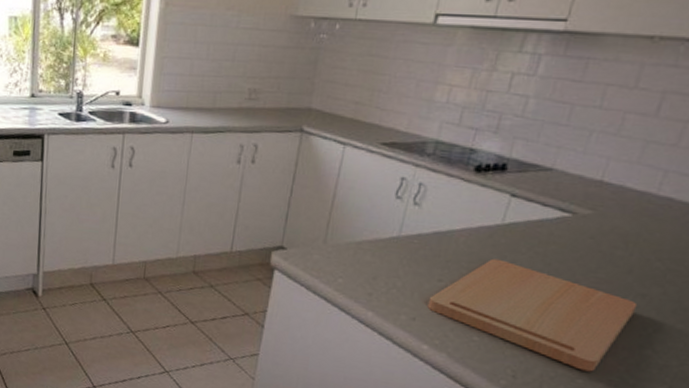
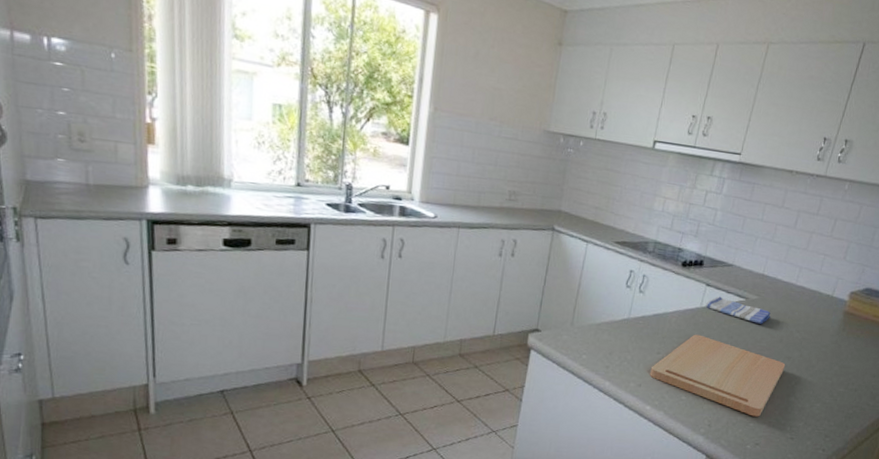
dish towel: none [509,210,614,248] -> present [705,296,771,324]

